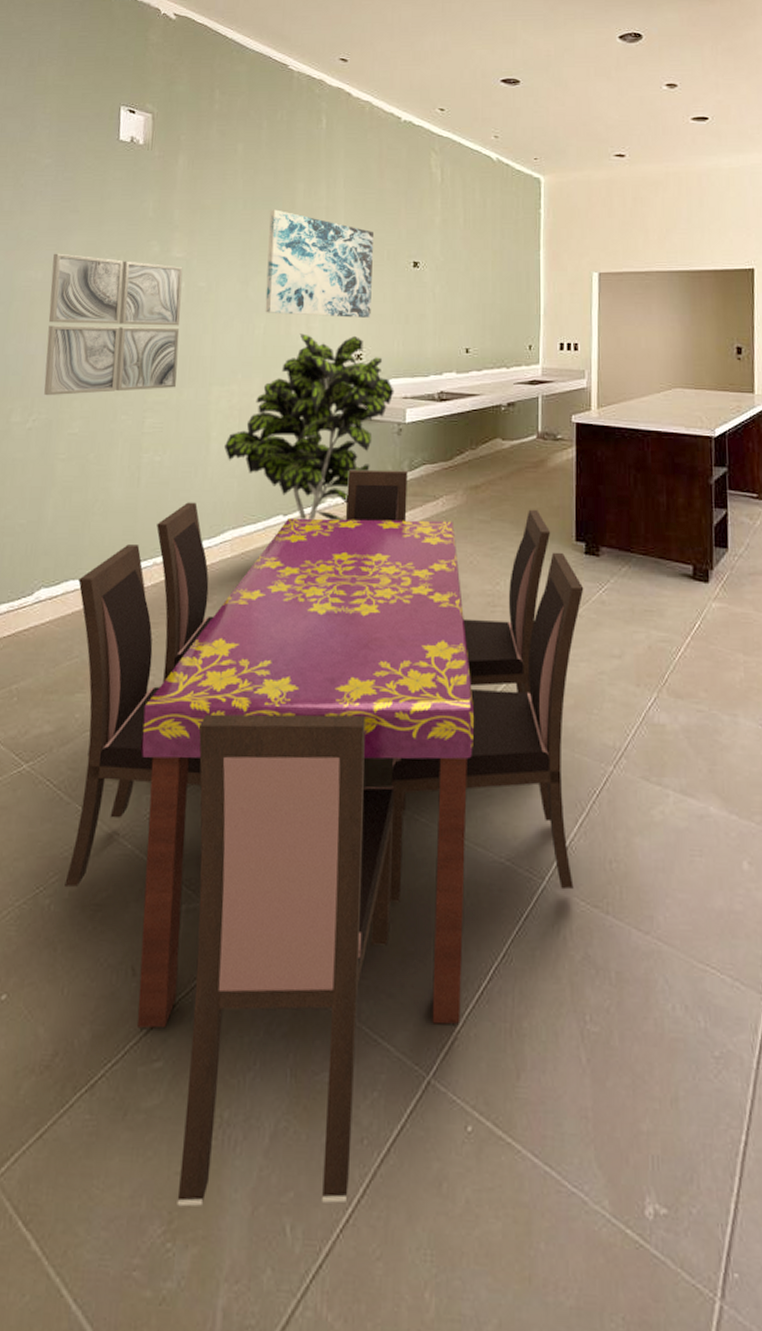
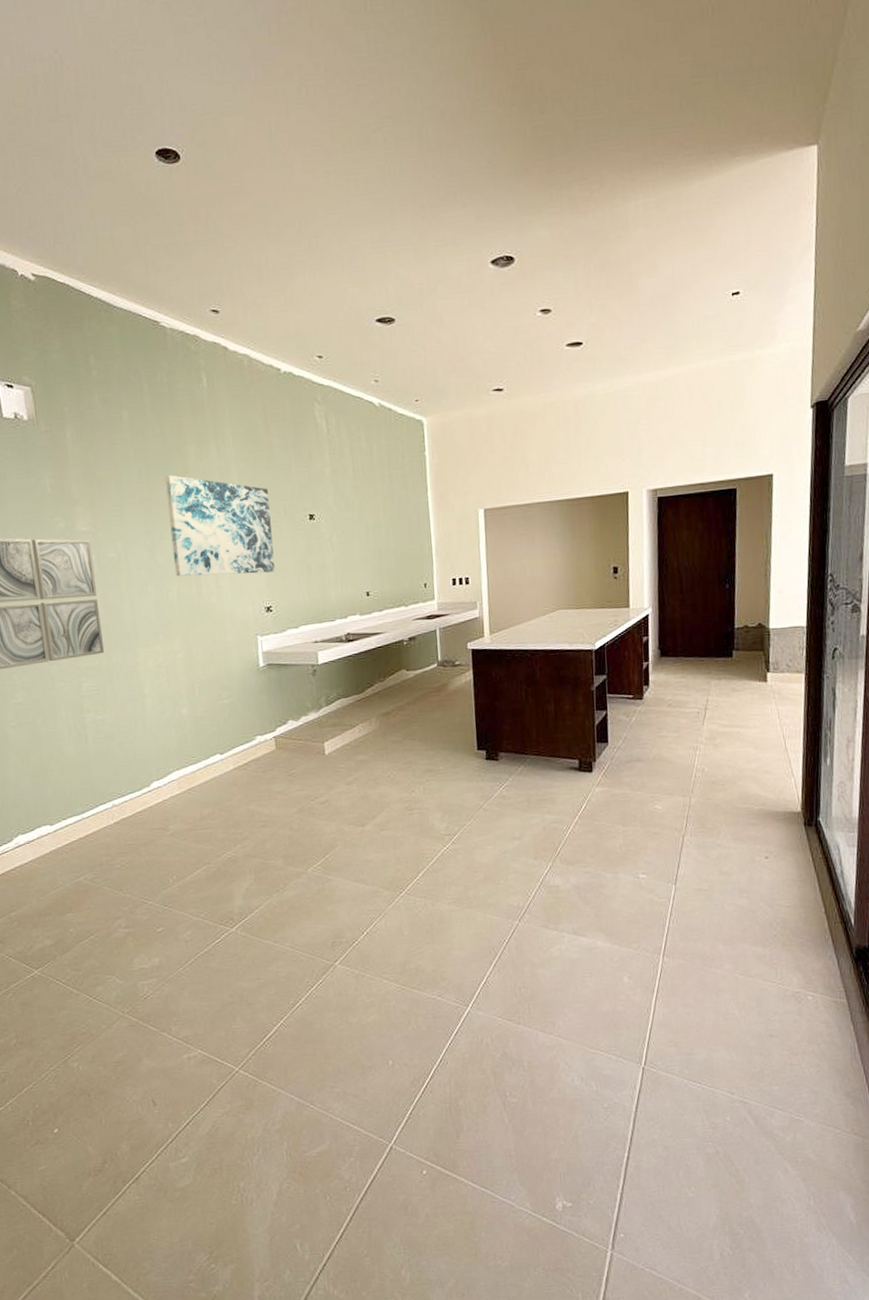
dining table: present [65,469,584,1207] -> none [50,705,492,1243]
indoor plant: present [224,333,394,521] -> none [158,589,305,757]

